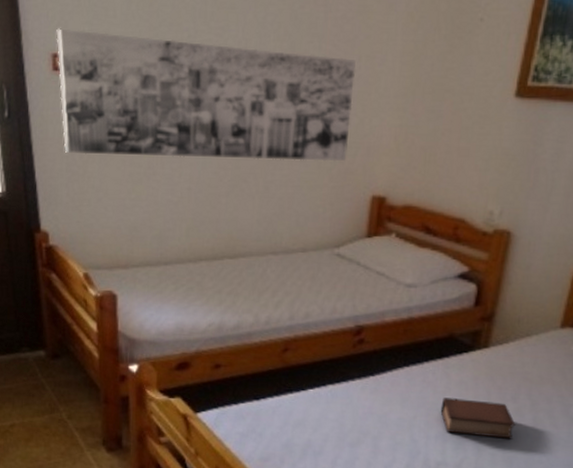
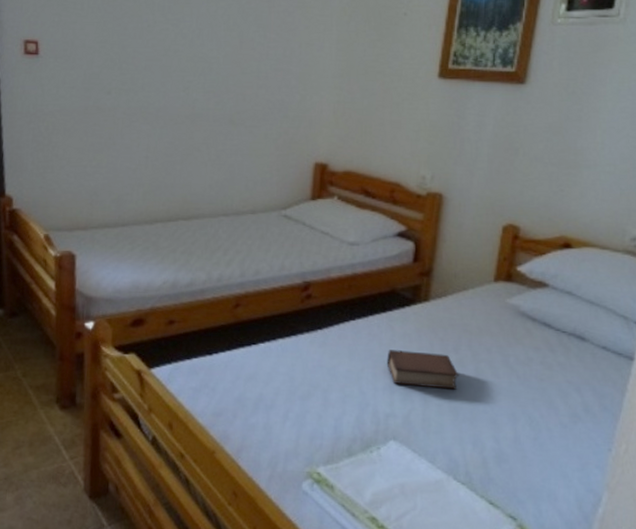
wall art: present [56,28,356,162] -> none [28,19,298,133]

